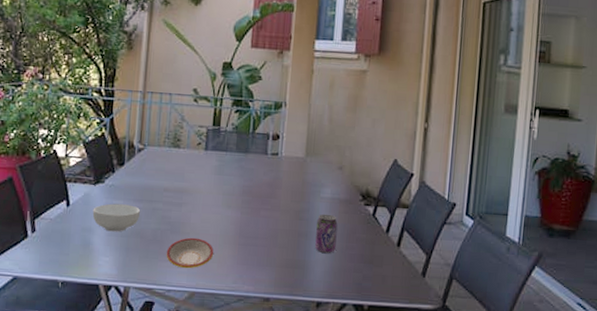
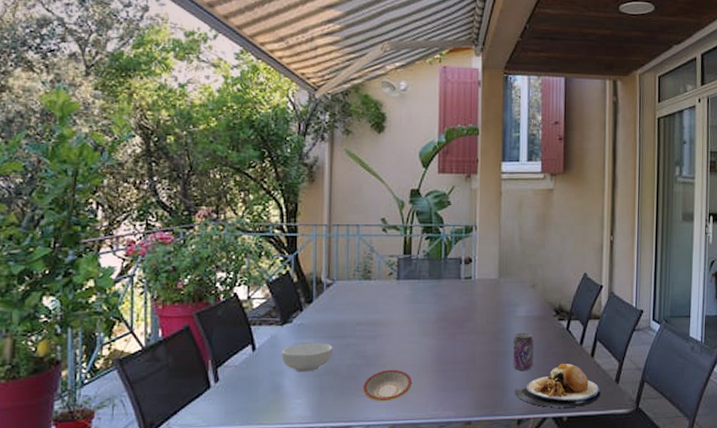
plate: none [315,250,405,297] -> present [515,364,601,408]

